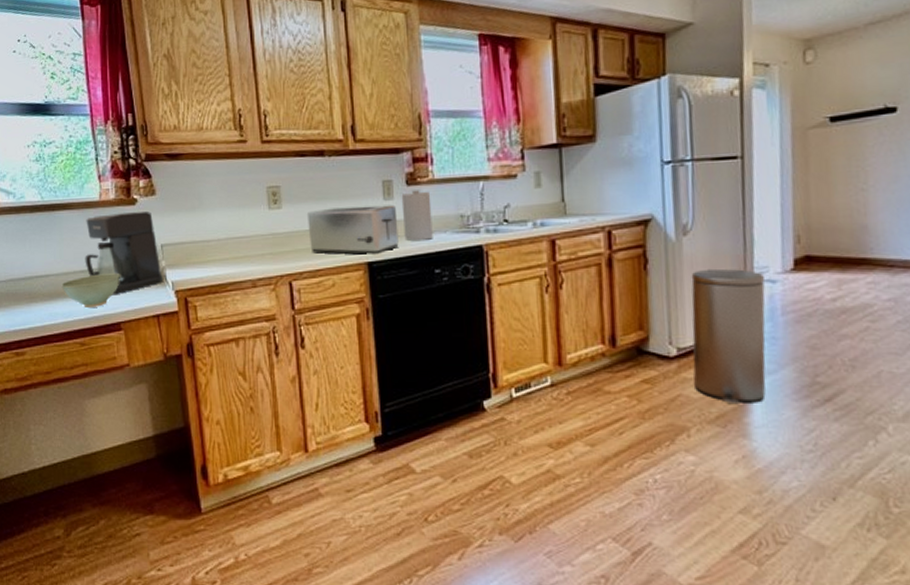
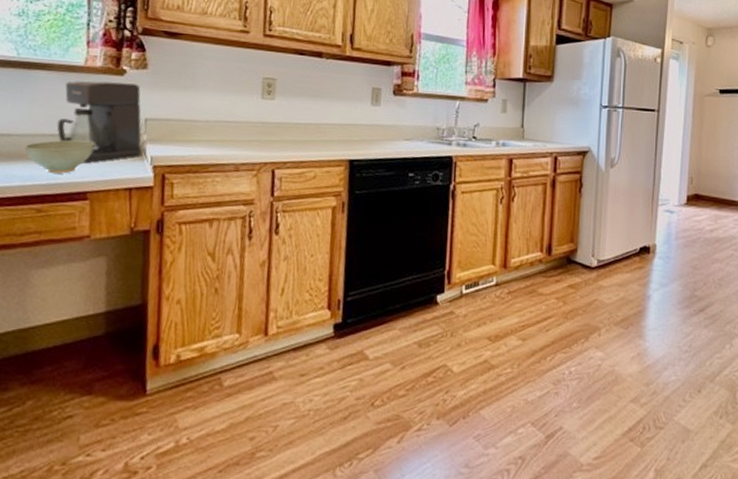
toaster: present [306,205,399,256] -> none [297,105,382,154]
paper towel holder: present [401,190,433,242] -> none [385,100,414,147]
pedal bin: present [691,268,766,405] -> none [608,197,666,311]

